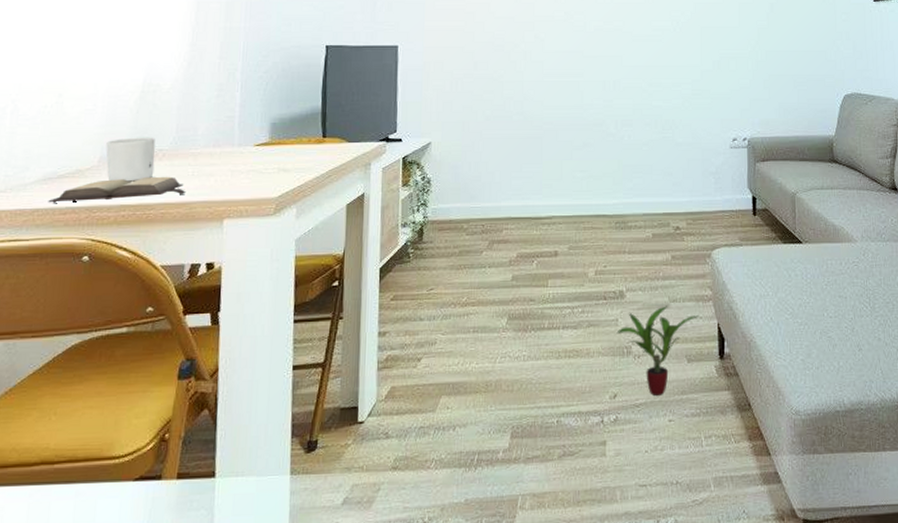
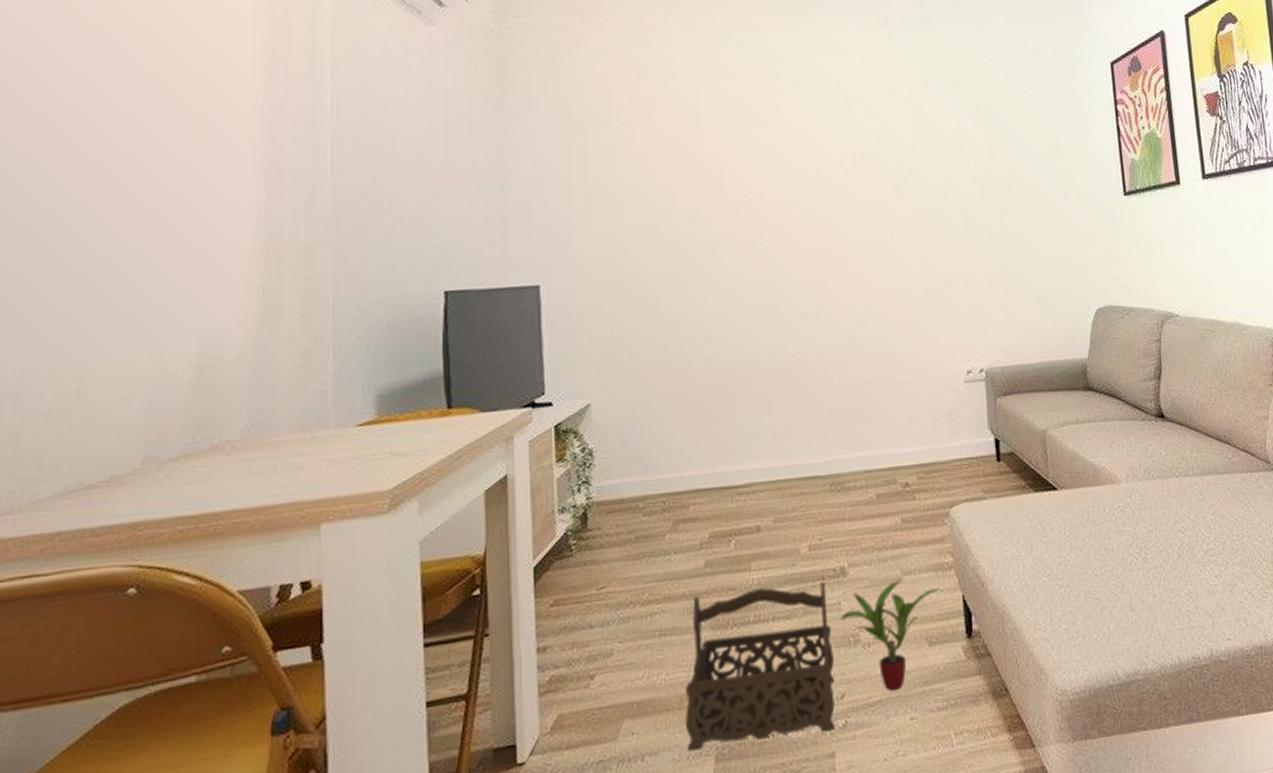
hardback book: present [48,176,187,204] -> none [73,474,267,524]
mug: present [106,137,156,182] -> none [151,425,221,487]
decorative basket: none [489,301,610,427] -> present [684,581,835,751]

